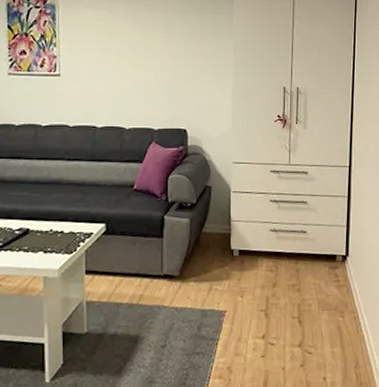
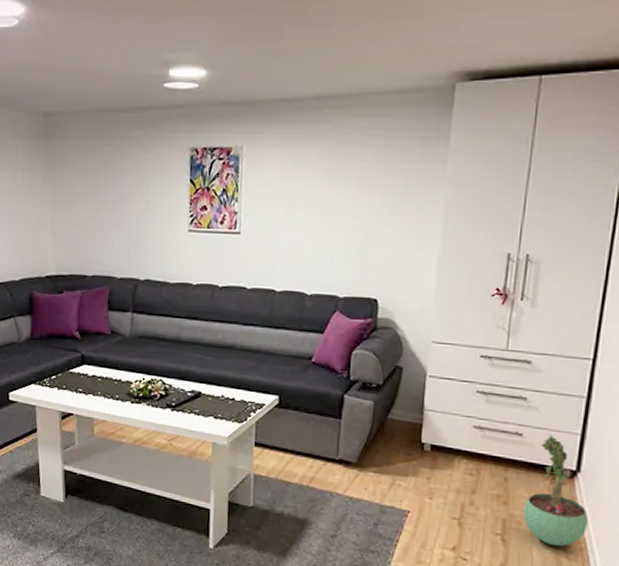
potted plant: none [312,229,358,319] -> present [522,435,589,546]

